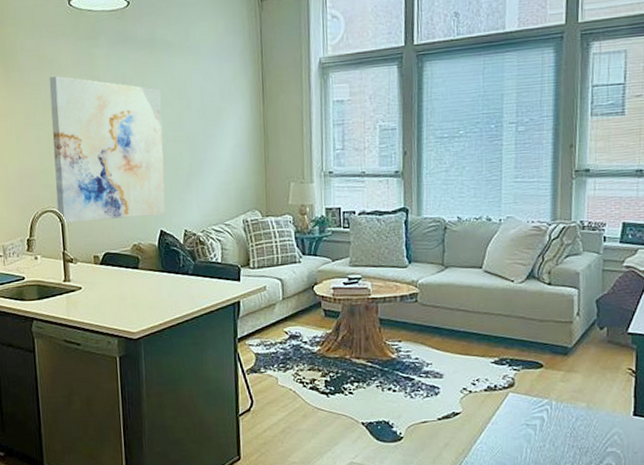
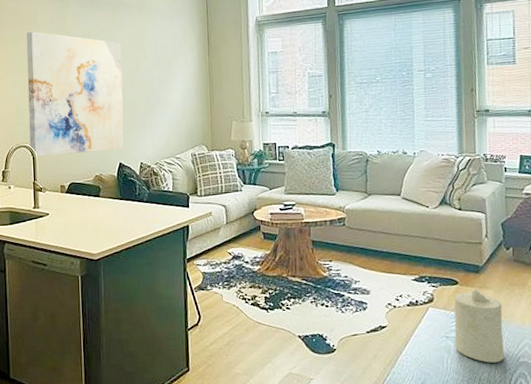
candle: none [535,372,591,453] -> present [453,288,504,363]

